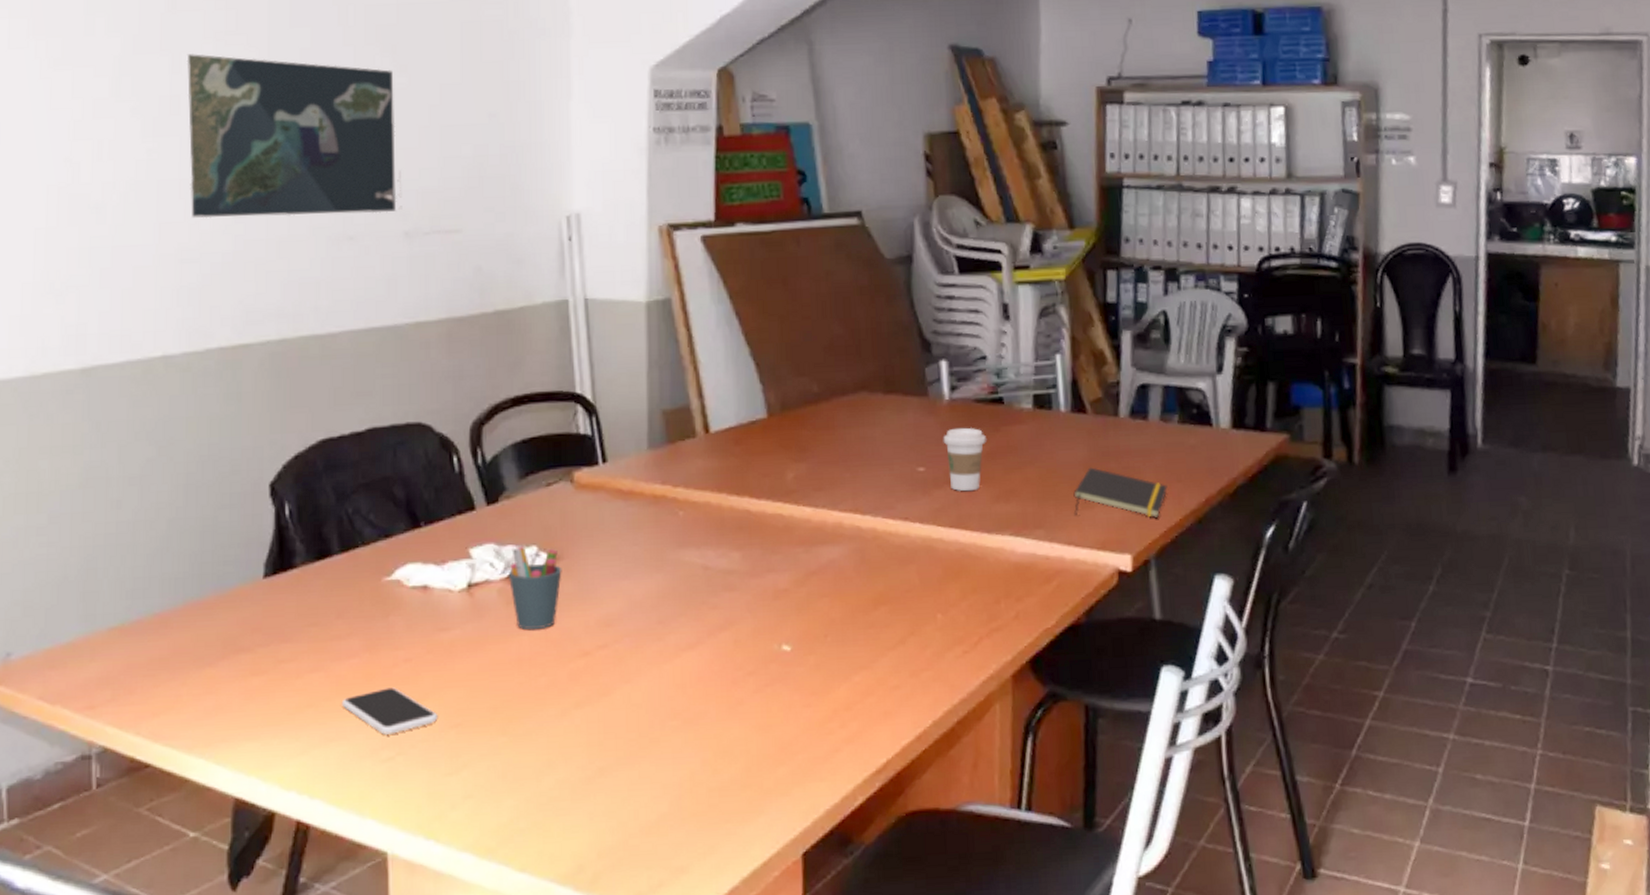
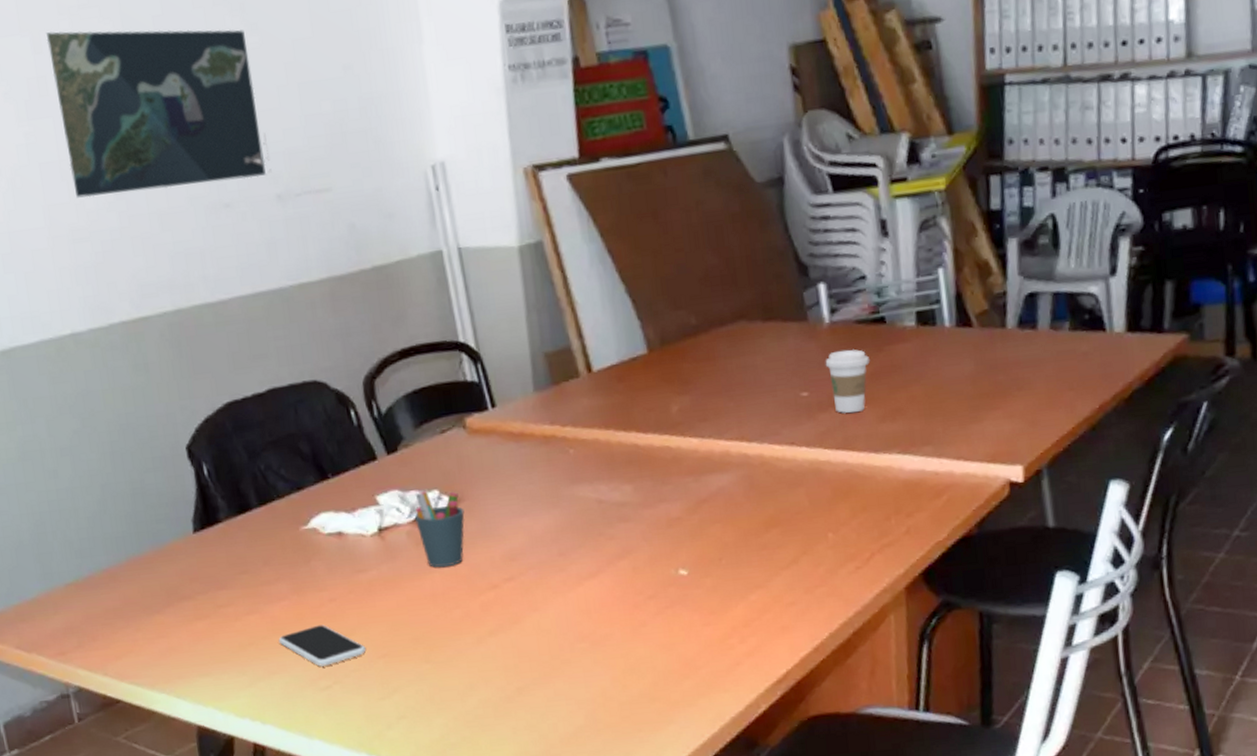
notepad: present [1073,467,1168,518] -> none [961,381,1059,430]

